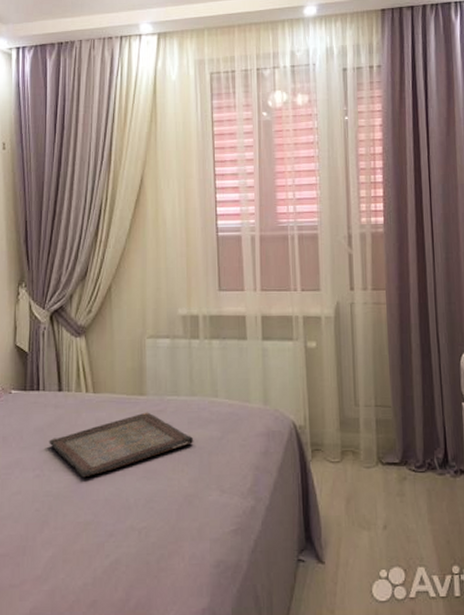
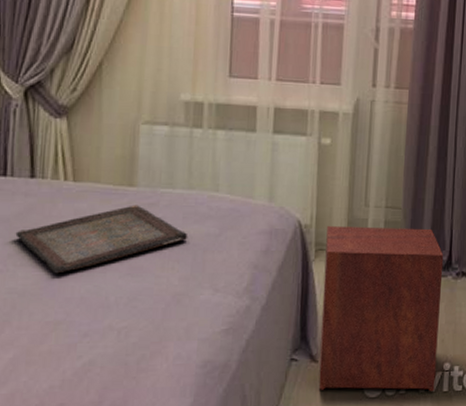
nightstand: none [321,426,446,596] -> present [318,226,444,392]

